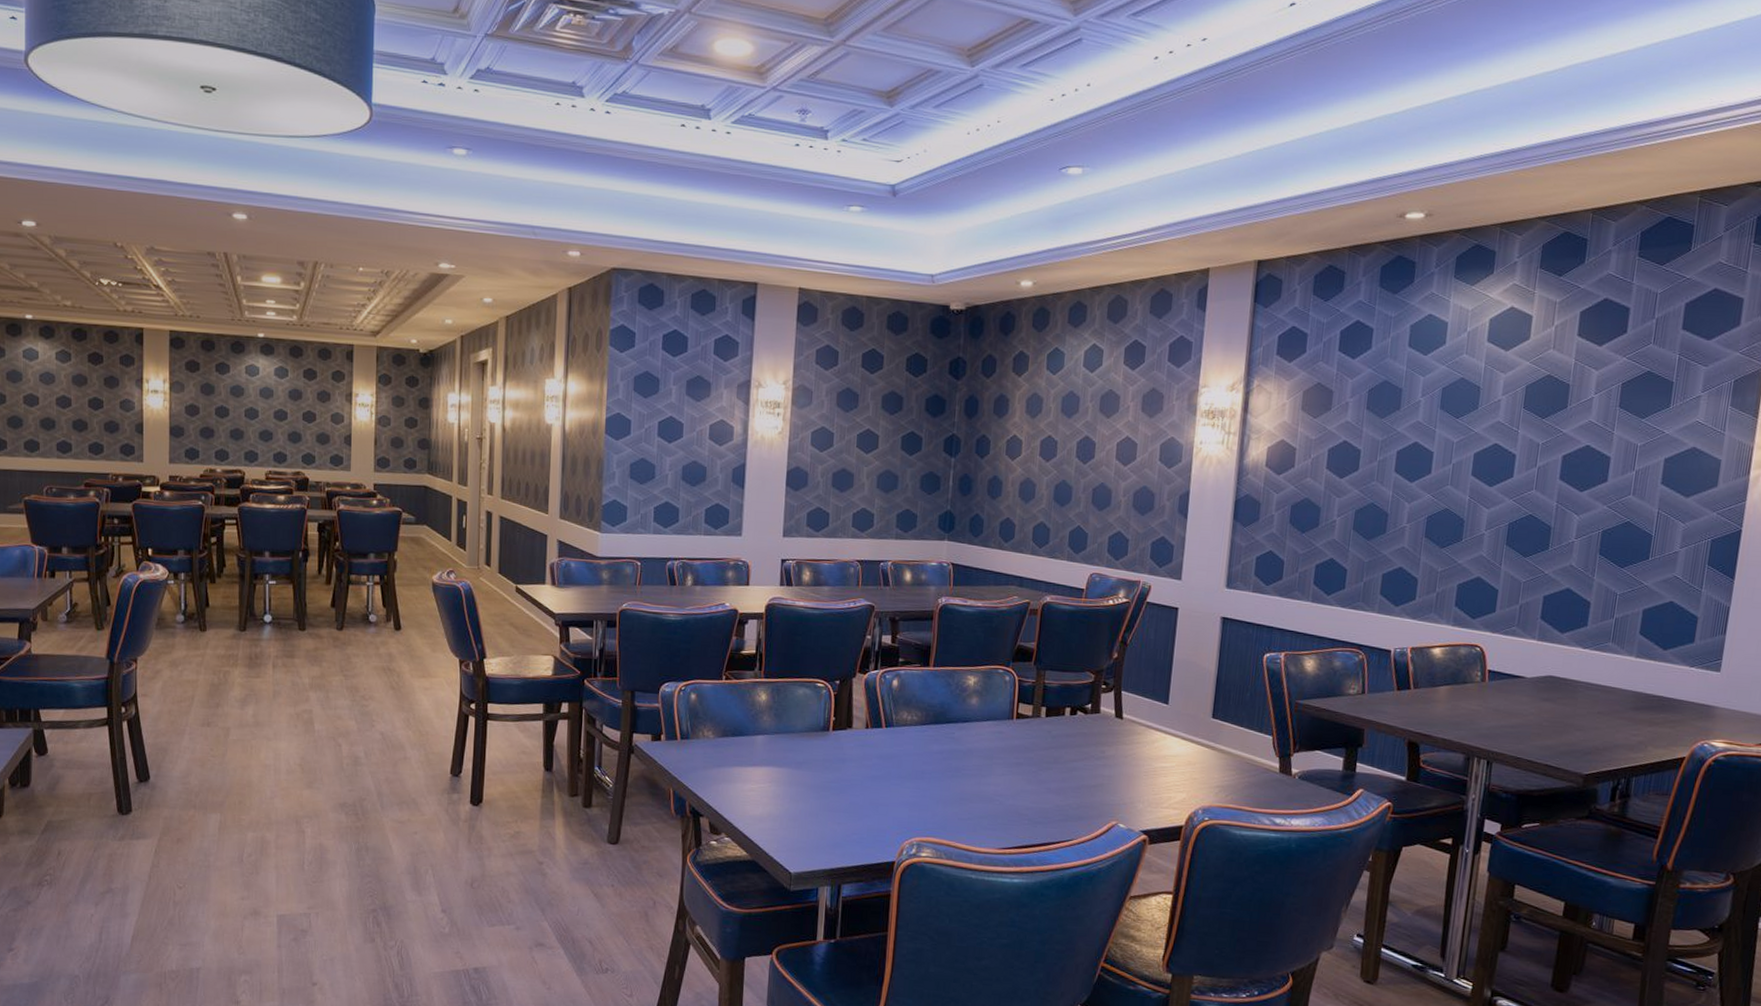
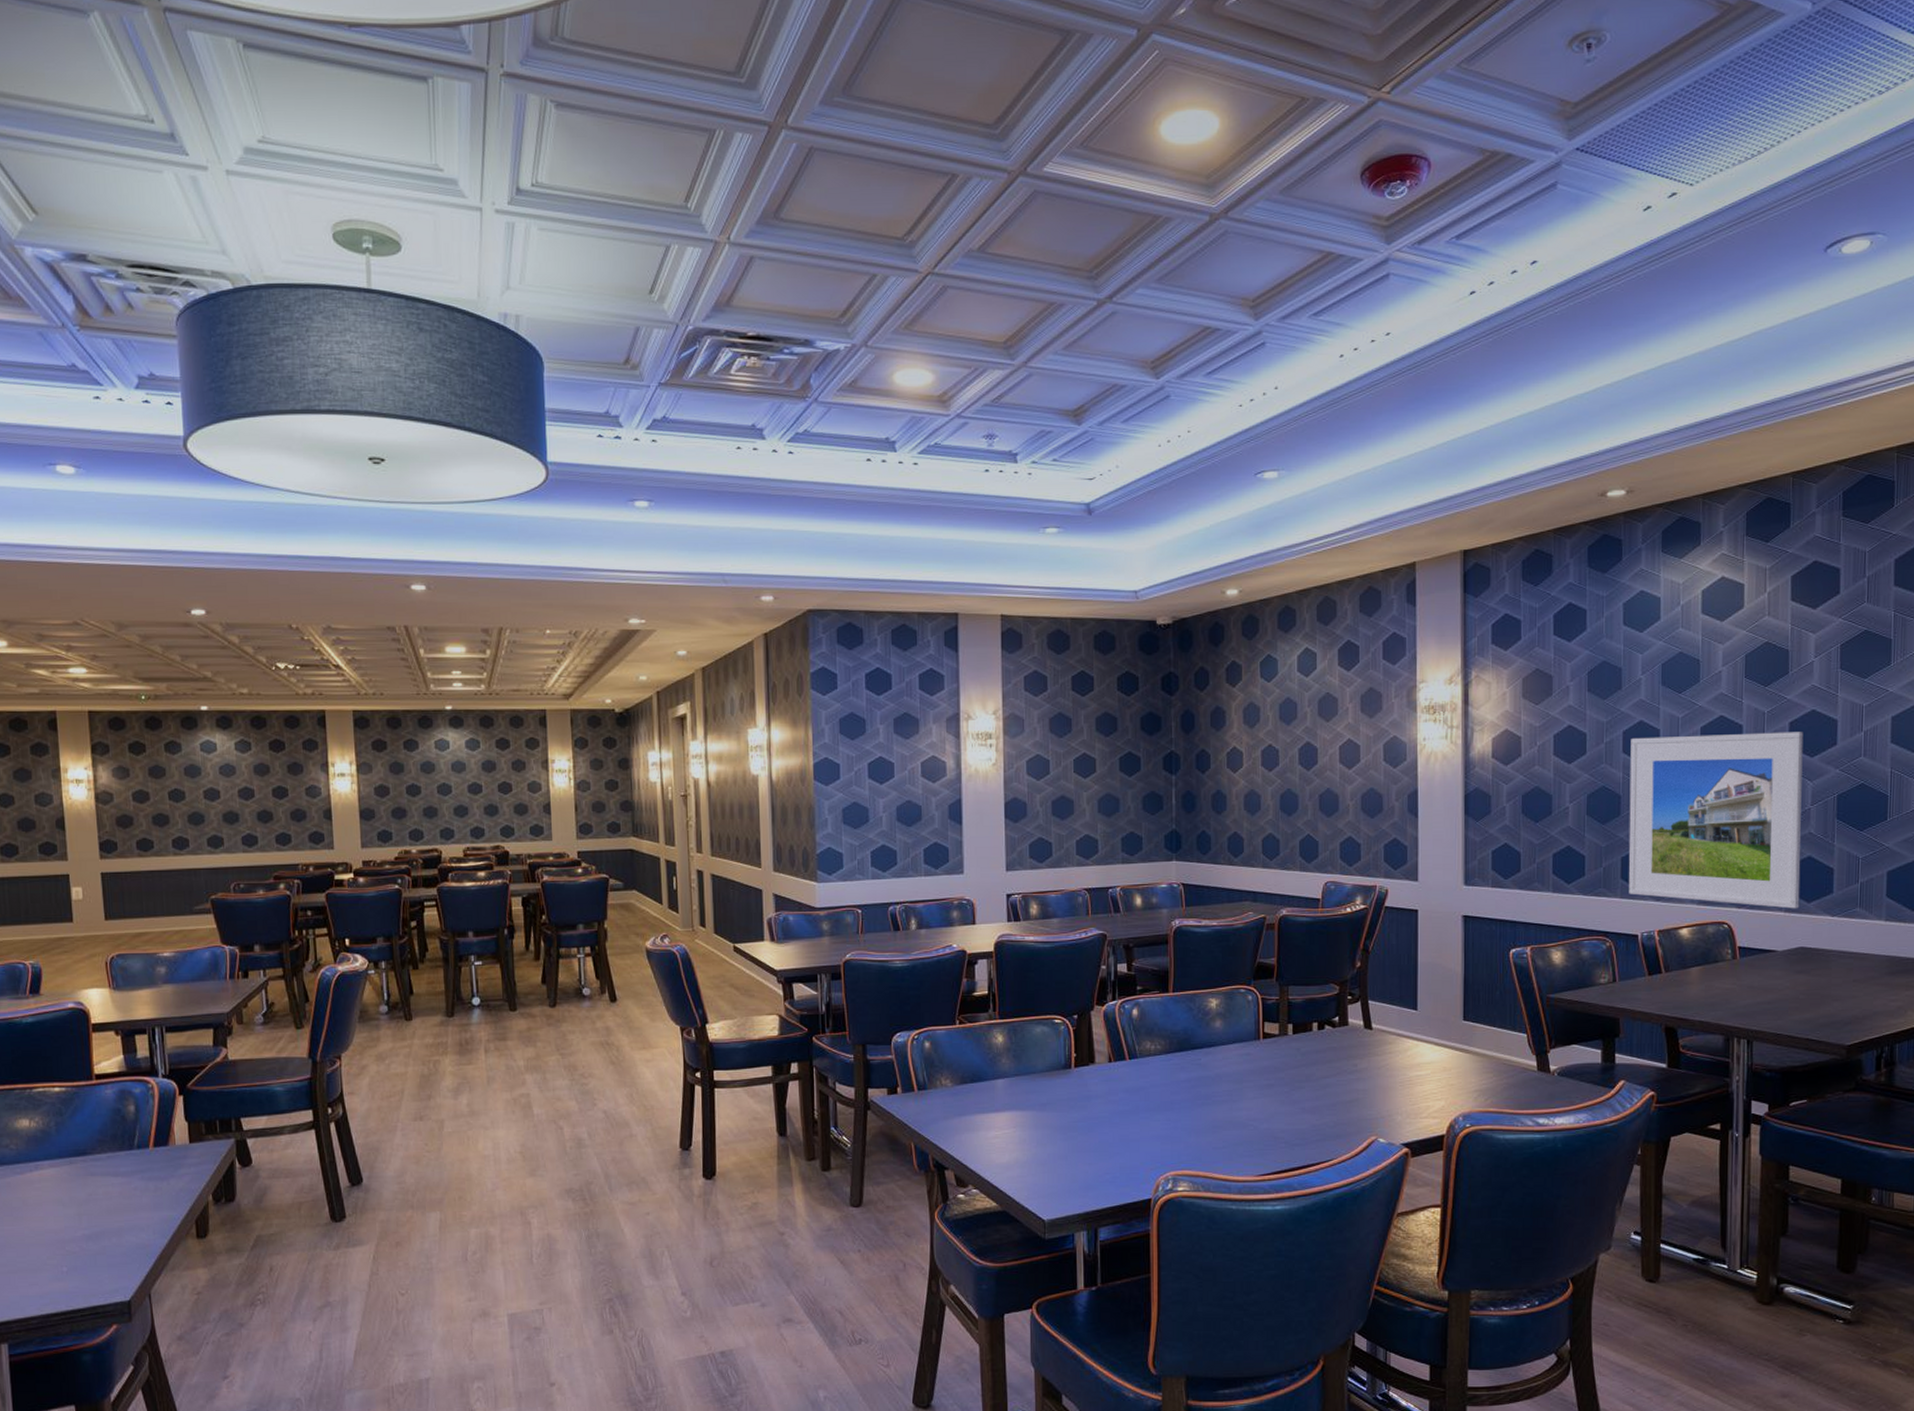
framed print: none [1386,458,1576,638] -> present [1628,732,1804,909]

